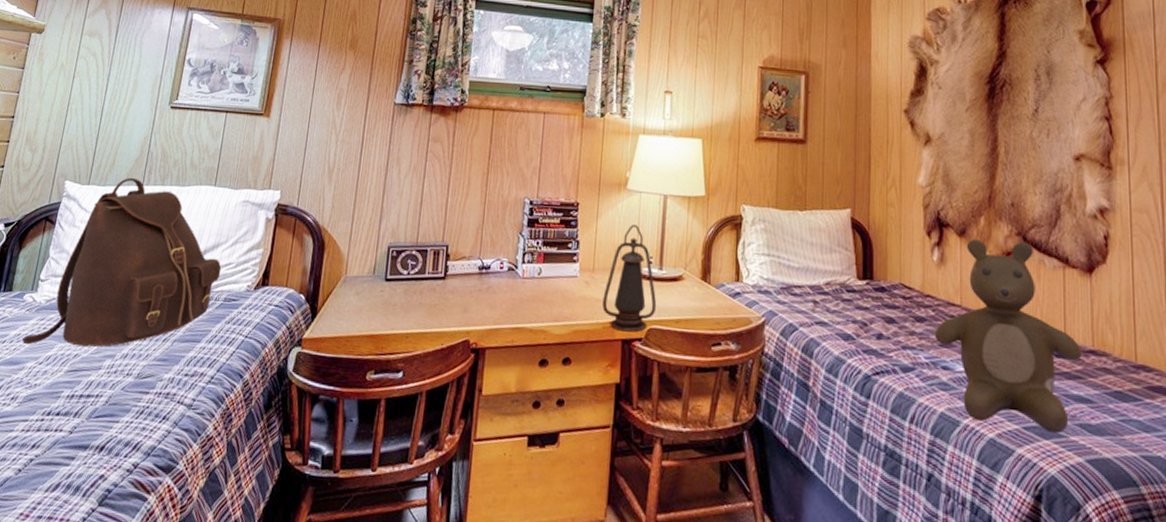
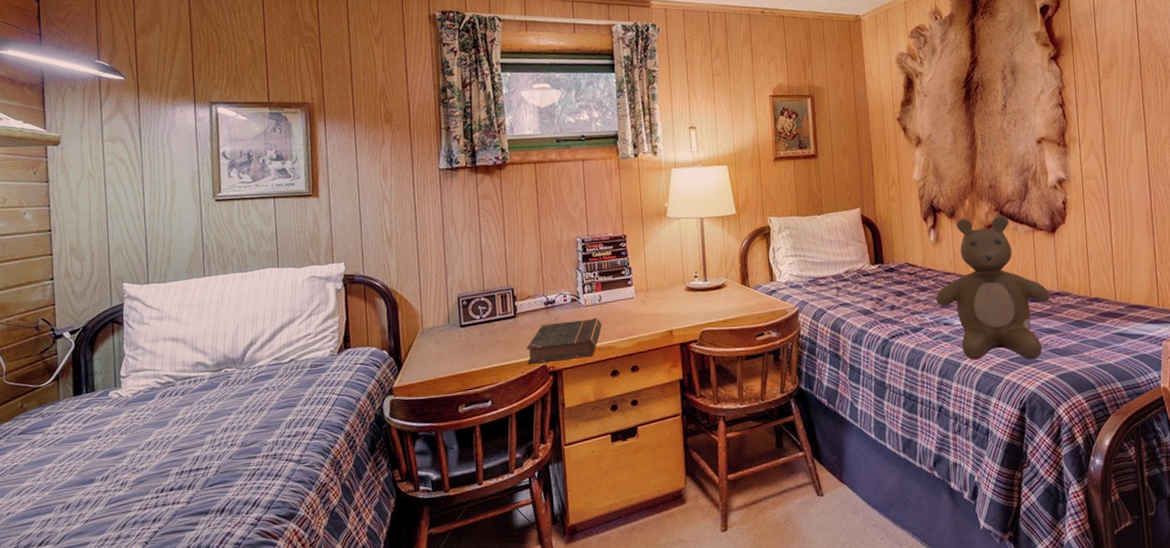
backpack: present [21,177,222,347] -> none [117,270,302,436]
book: none [449,292,538,338] -> present [526,317,603,364]
lantern: present [602,225,657,332] -> none [659,247,706,337]

